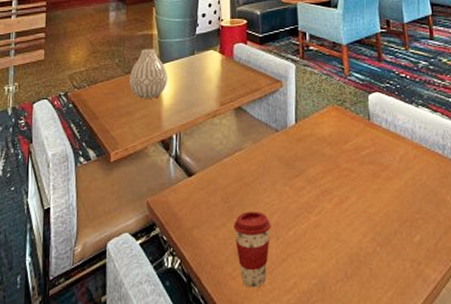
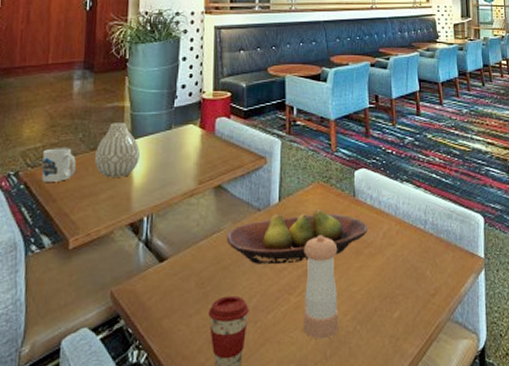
mug: none [86,71,114,102] -> present [41,148,76,182]
fruit bowl: none [247,132,384,184] -> present [226,209,367,265]
pepper shaker: none [321,157,359,258] -> present [303,235,339,340]

